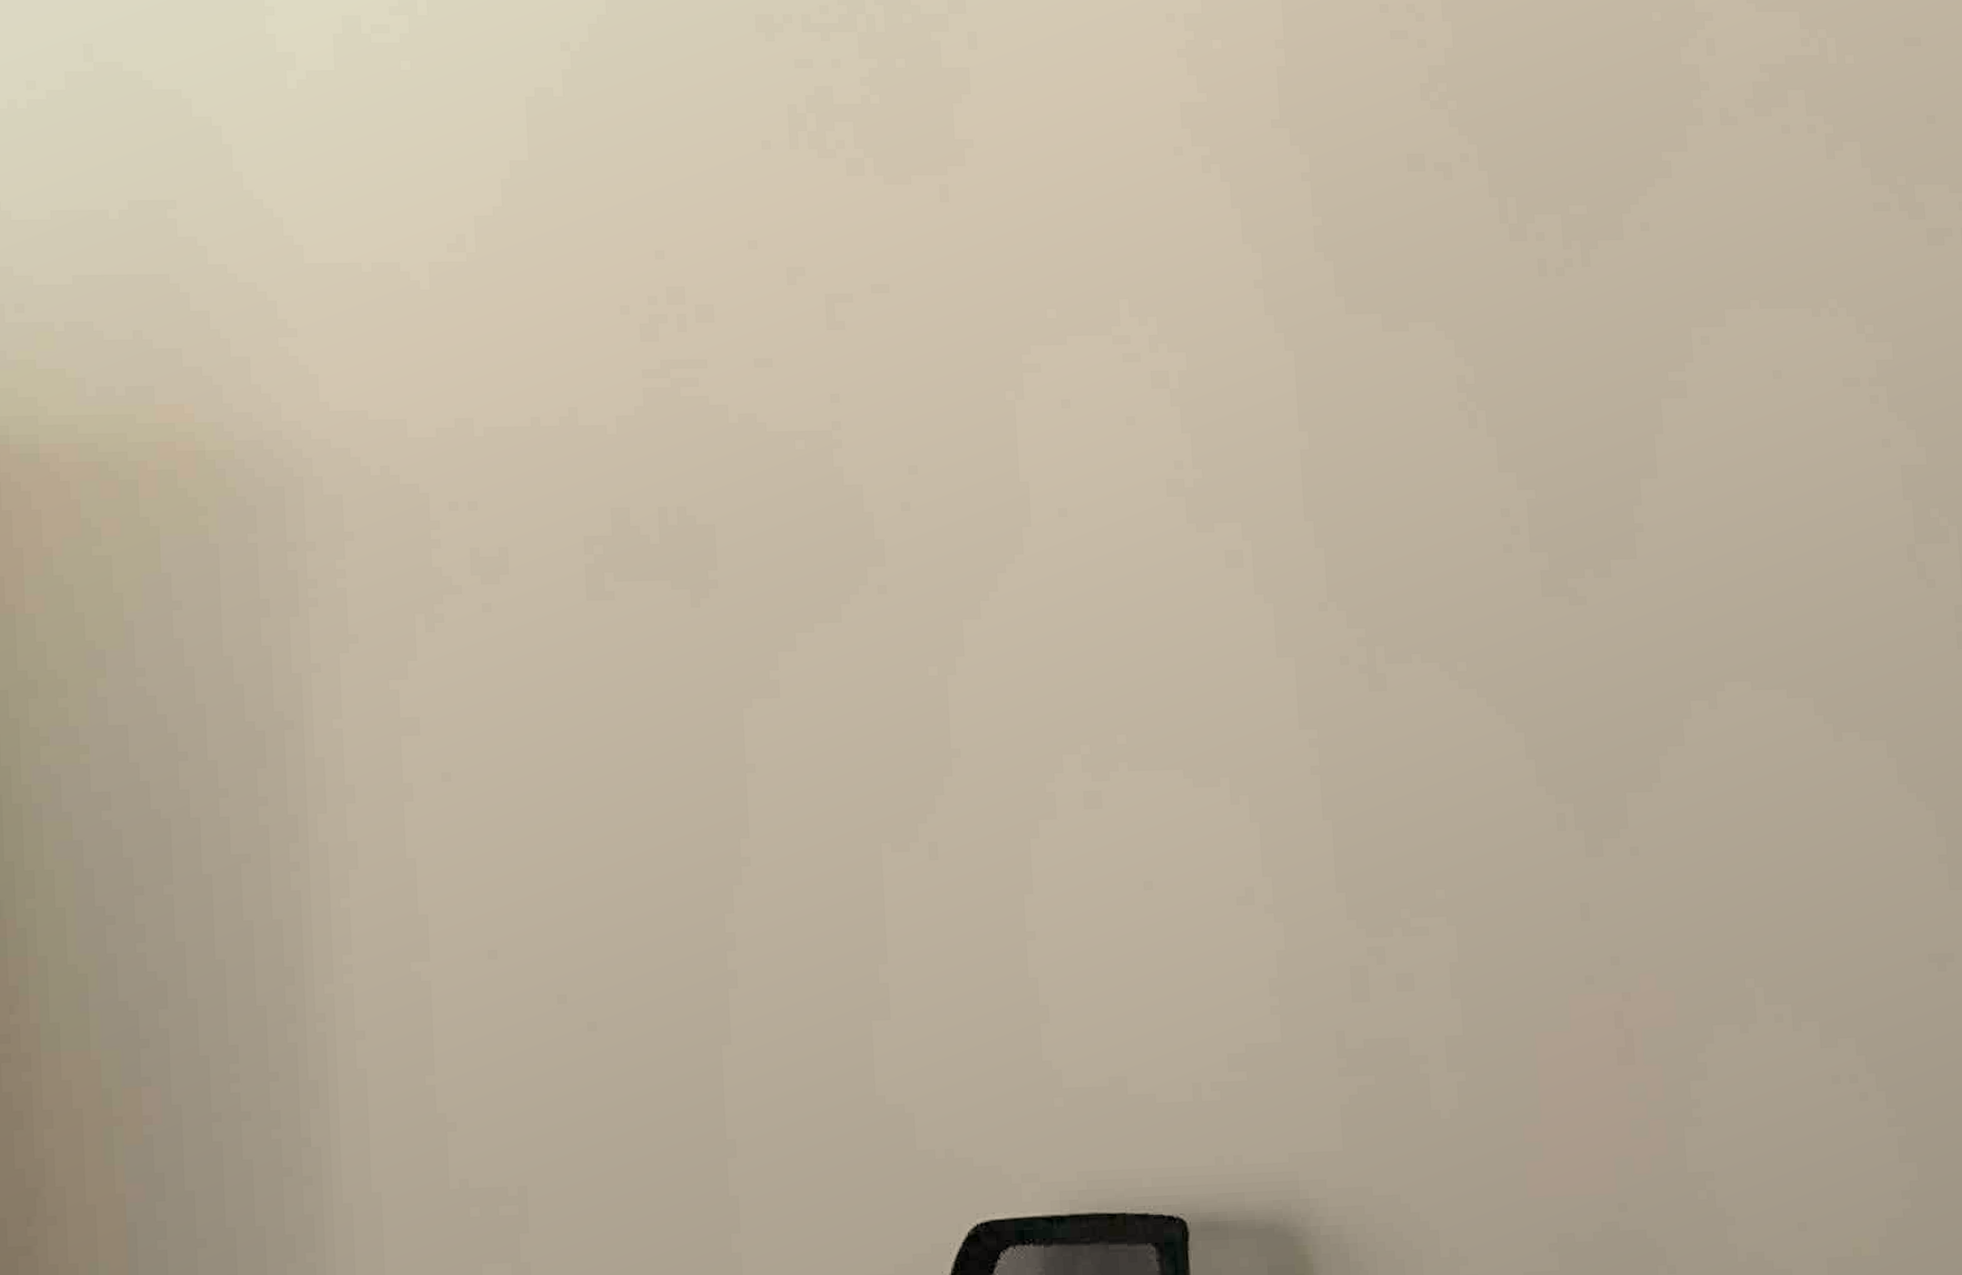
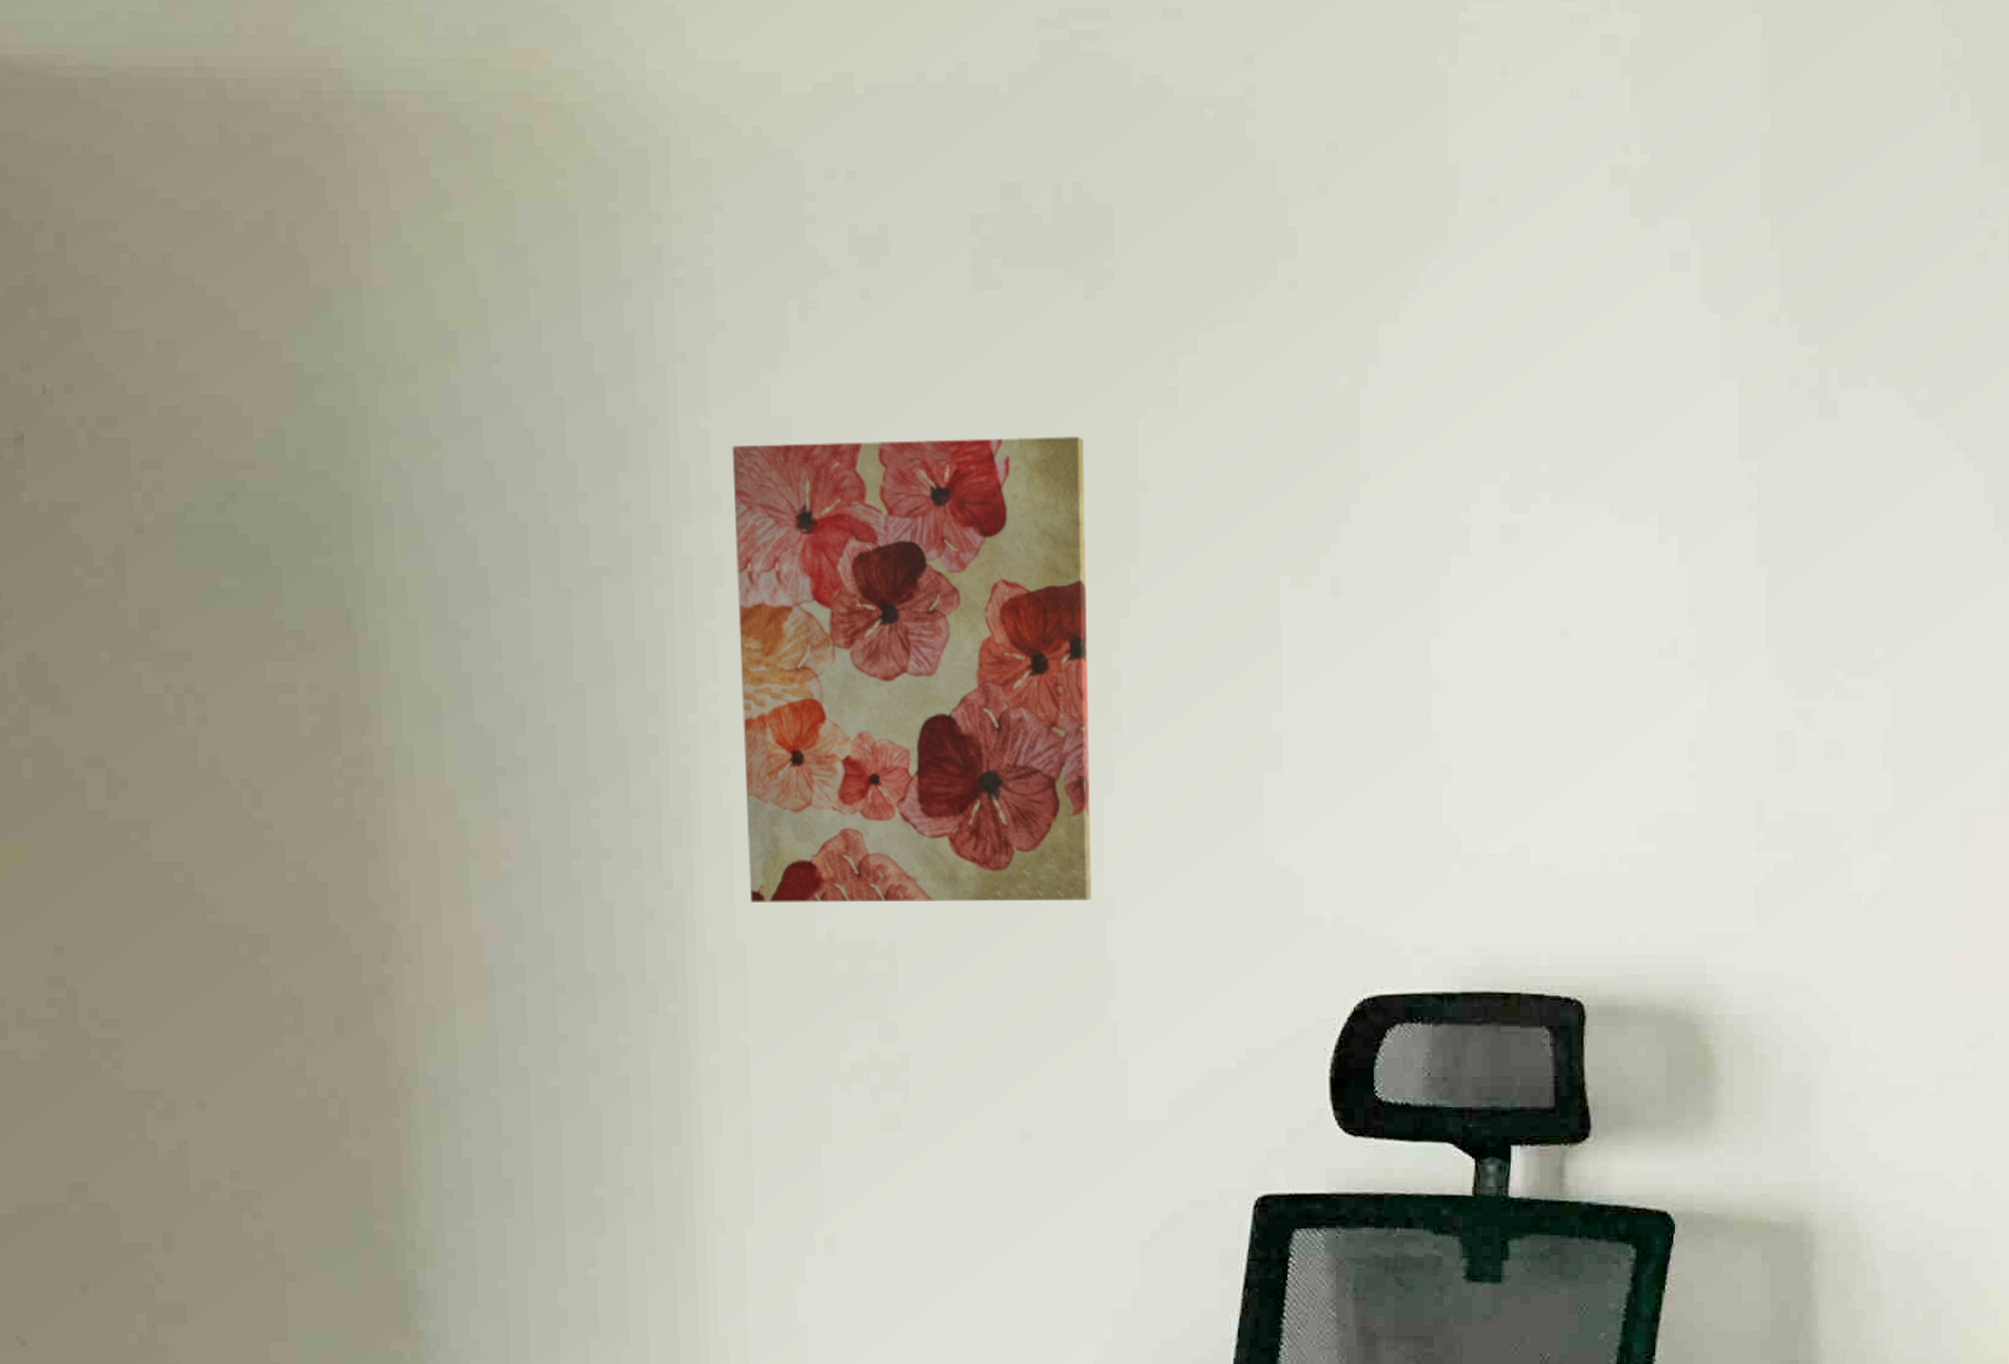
wall art: none [364,726,713,1156] -> present [732,437,1091,902]

